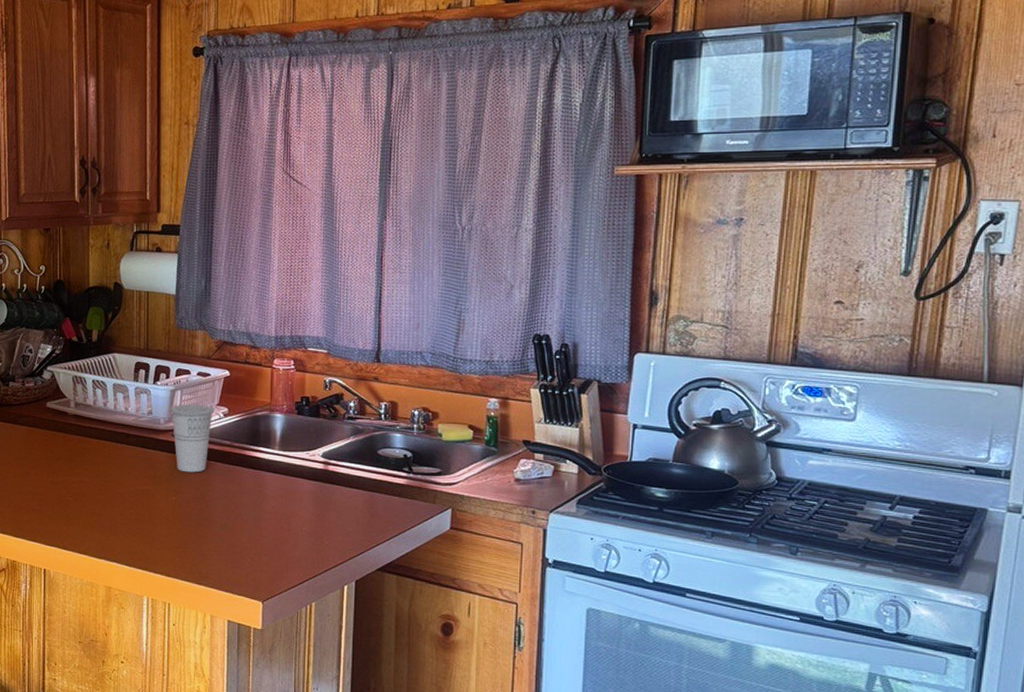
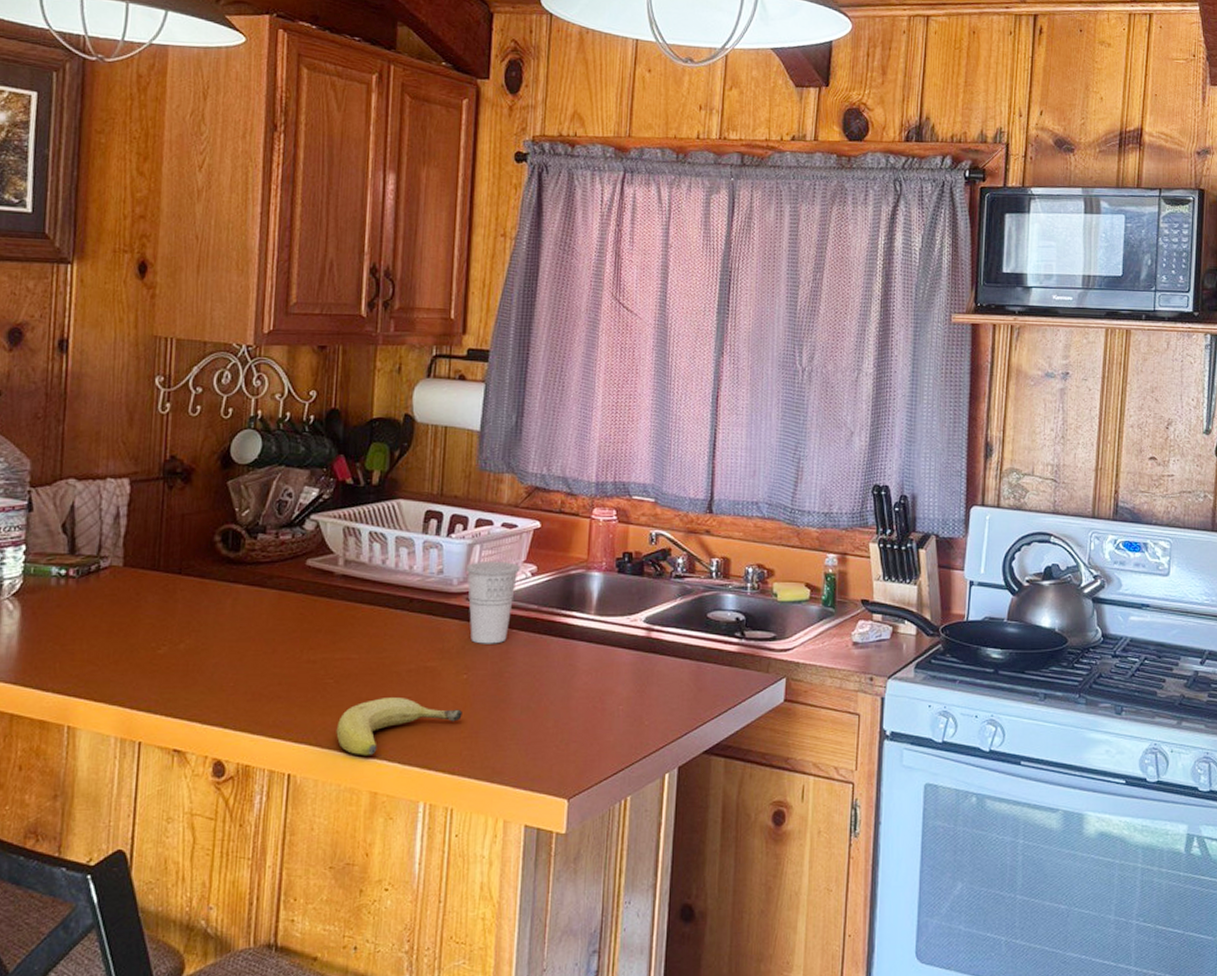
fruit: none [77,513,173,559] -> present [336,698,462,757]

